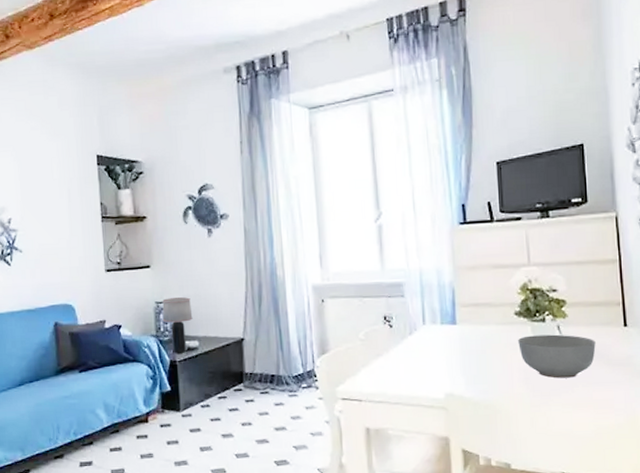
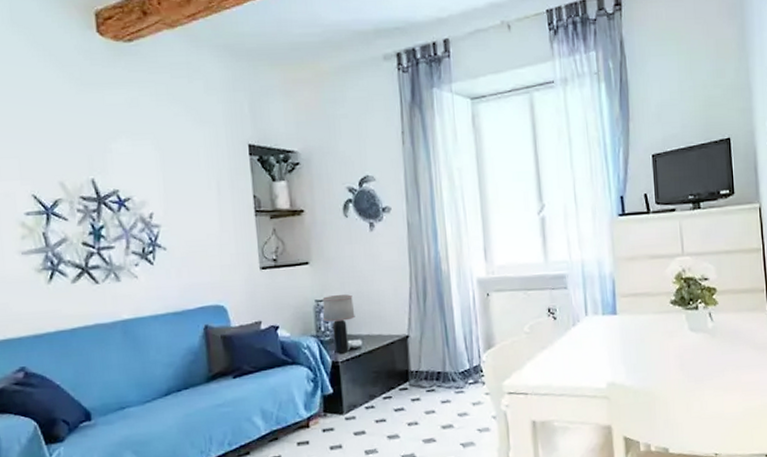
bowl: present [518,334,596,379] -> none [674,321,743,364]

